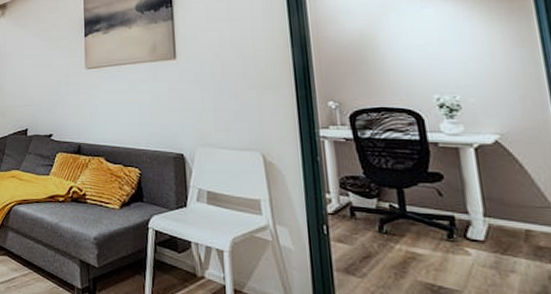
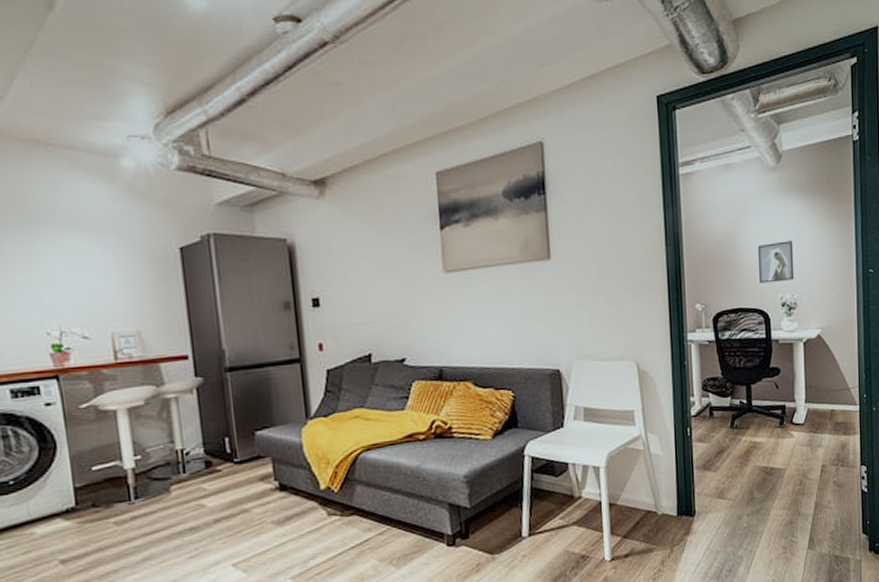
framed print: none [402,40,454,83] -> present [758,241,794,283]

